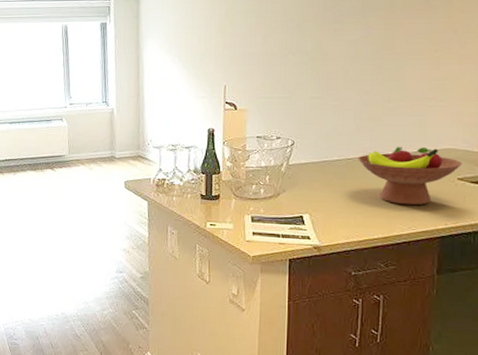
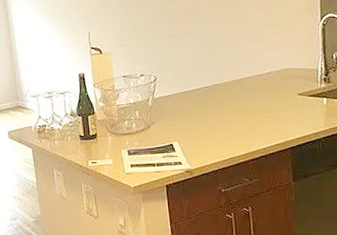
fruit bowl: present [358,146,462,206] -> none [213,69,300,123]

